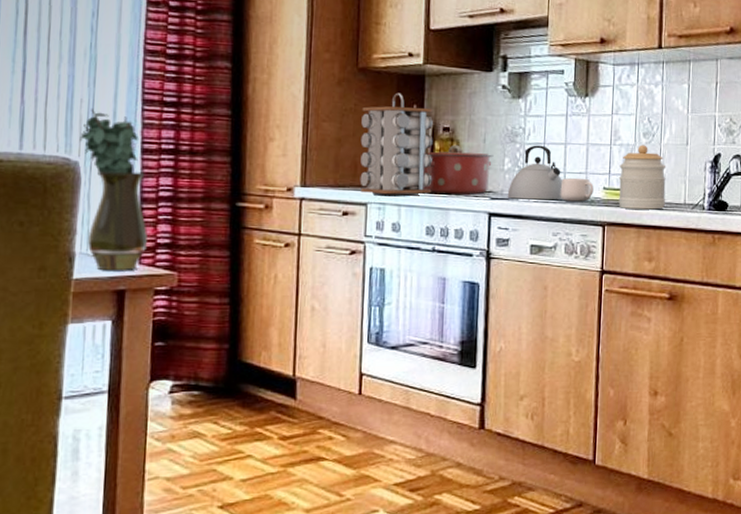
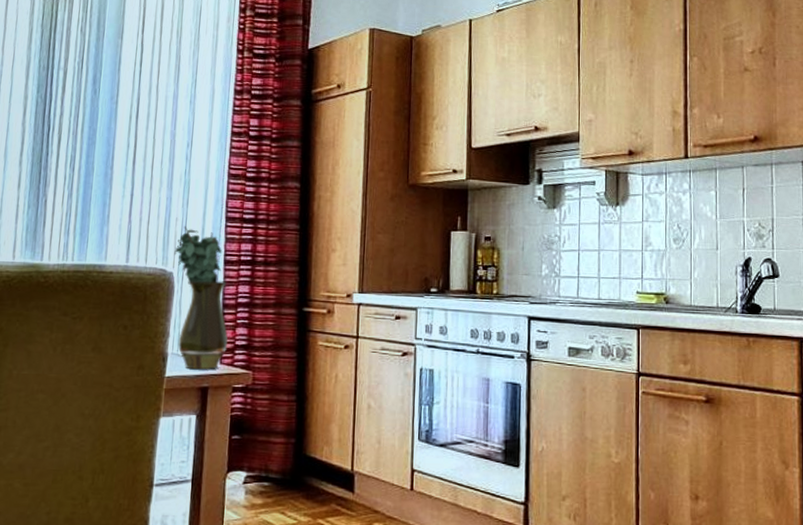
spice rack: present [360,92,433,197] -> none [410,206,476,302]
casserole: present [424,144,494,195] -> none [468,252,532,300]
kettle: present [507,145,563,200] -> none [545,252,598,304]
mug: present [560,177,594,202] -> none [595,282,627,306]
jar: present [618,145,667,210] -> none [651,250,699,313]

